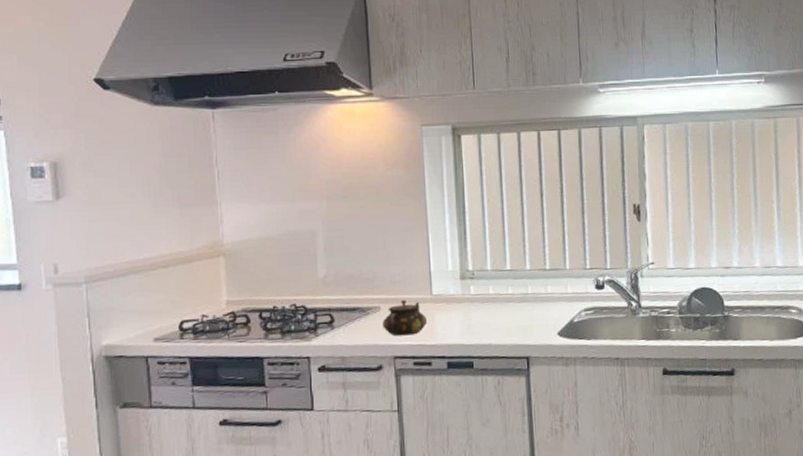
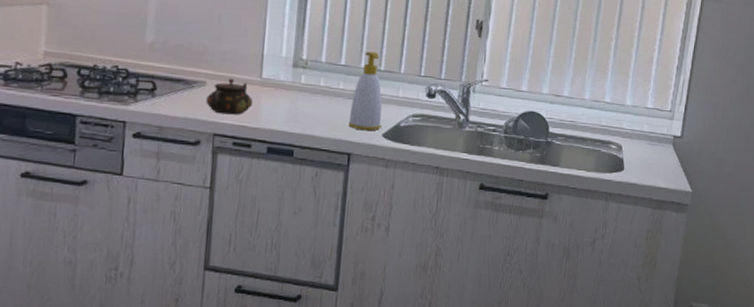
soap bottle: none [522,252,555,332] -> present [348,51,382,131]

